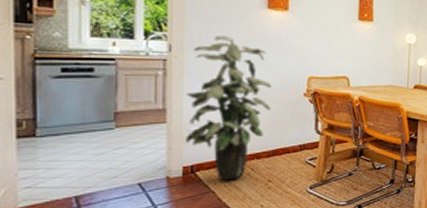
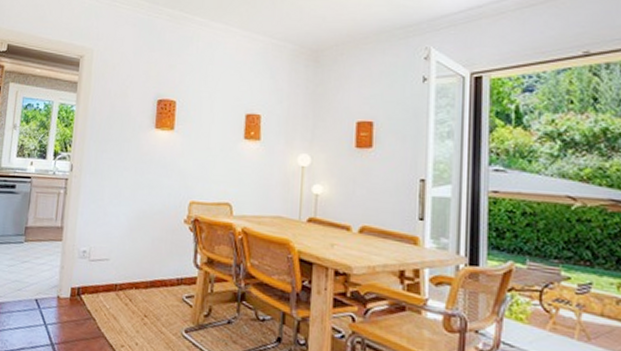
indoor plant: present [186,35,272,181] -> none [76,156,154,309]

